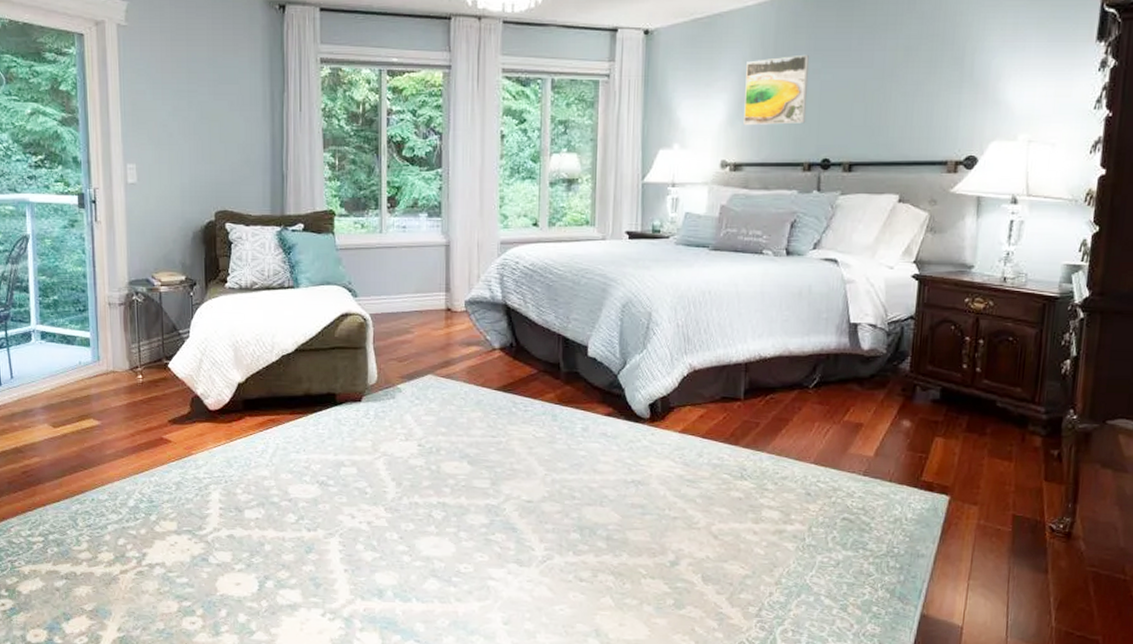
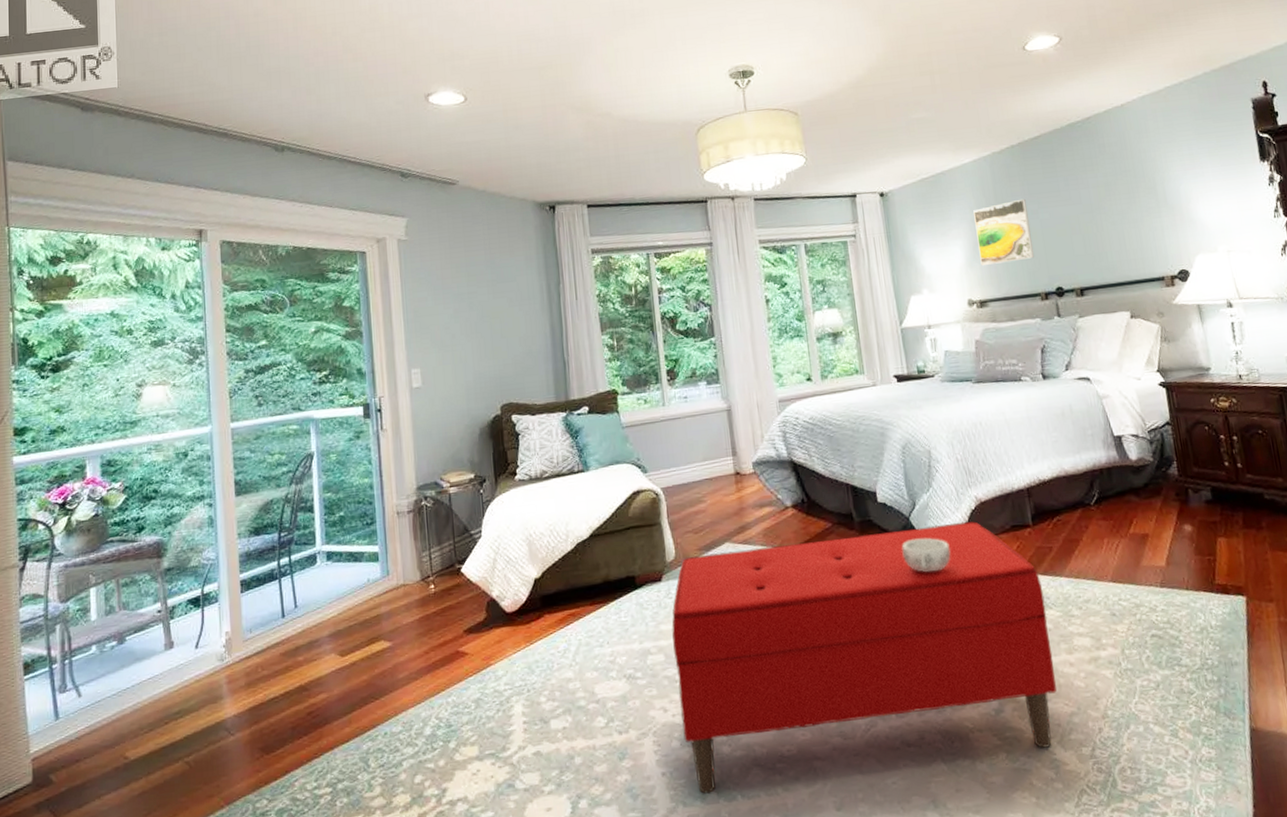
bench: none [367,383,742,602] -> present [671,521,1057,794]
decorative bowl: none [605,396,654,430] -> present [902,538,951,573]

